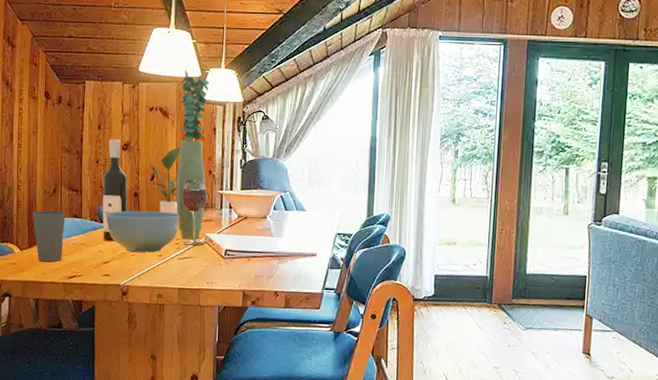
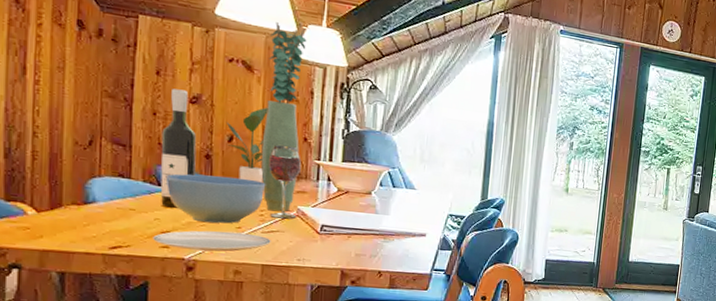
cup: present [32,210,66,263] -> none [56,165,107,229]
plate: none [98,259,185,279] -> present [153,230,271,253]

